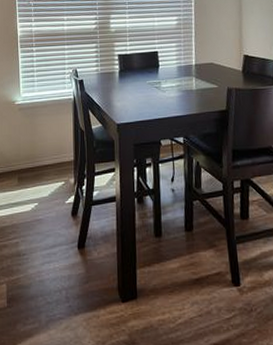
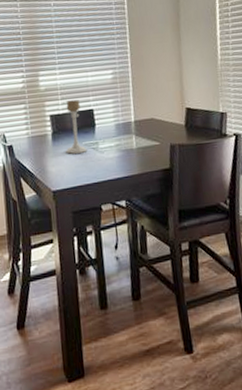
candle holder: none [131,42,150,91] -> present [66,99,87,154]

